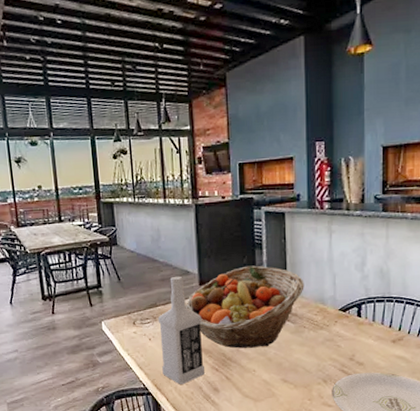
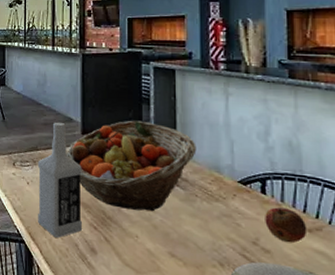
fruit: none [360,326,392,354] -> present [265,207,308,244]

